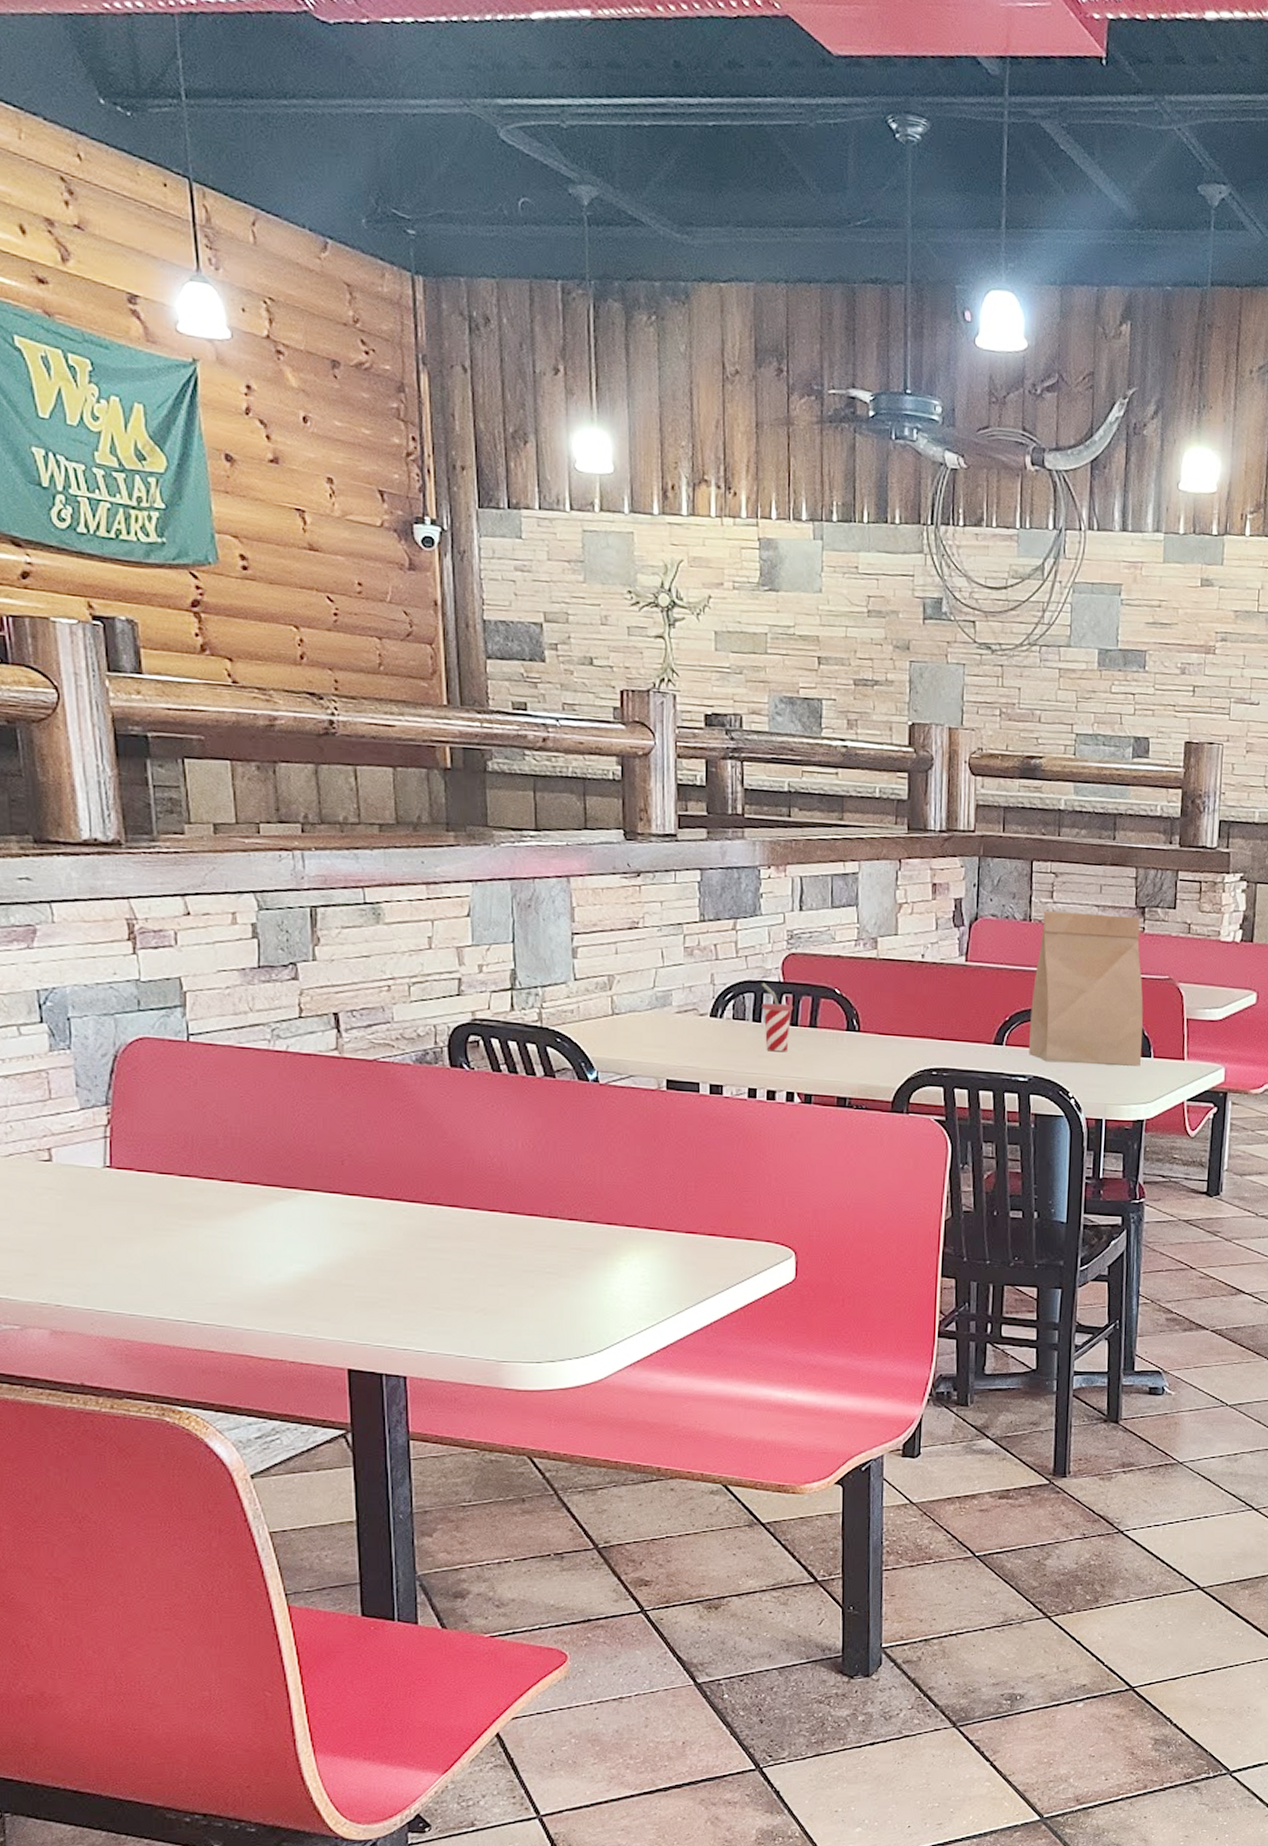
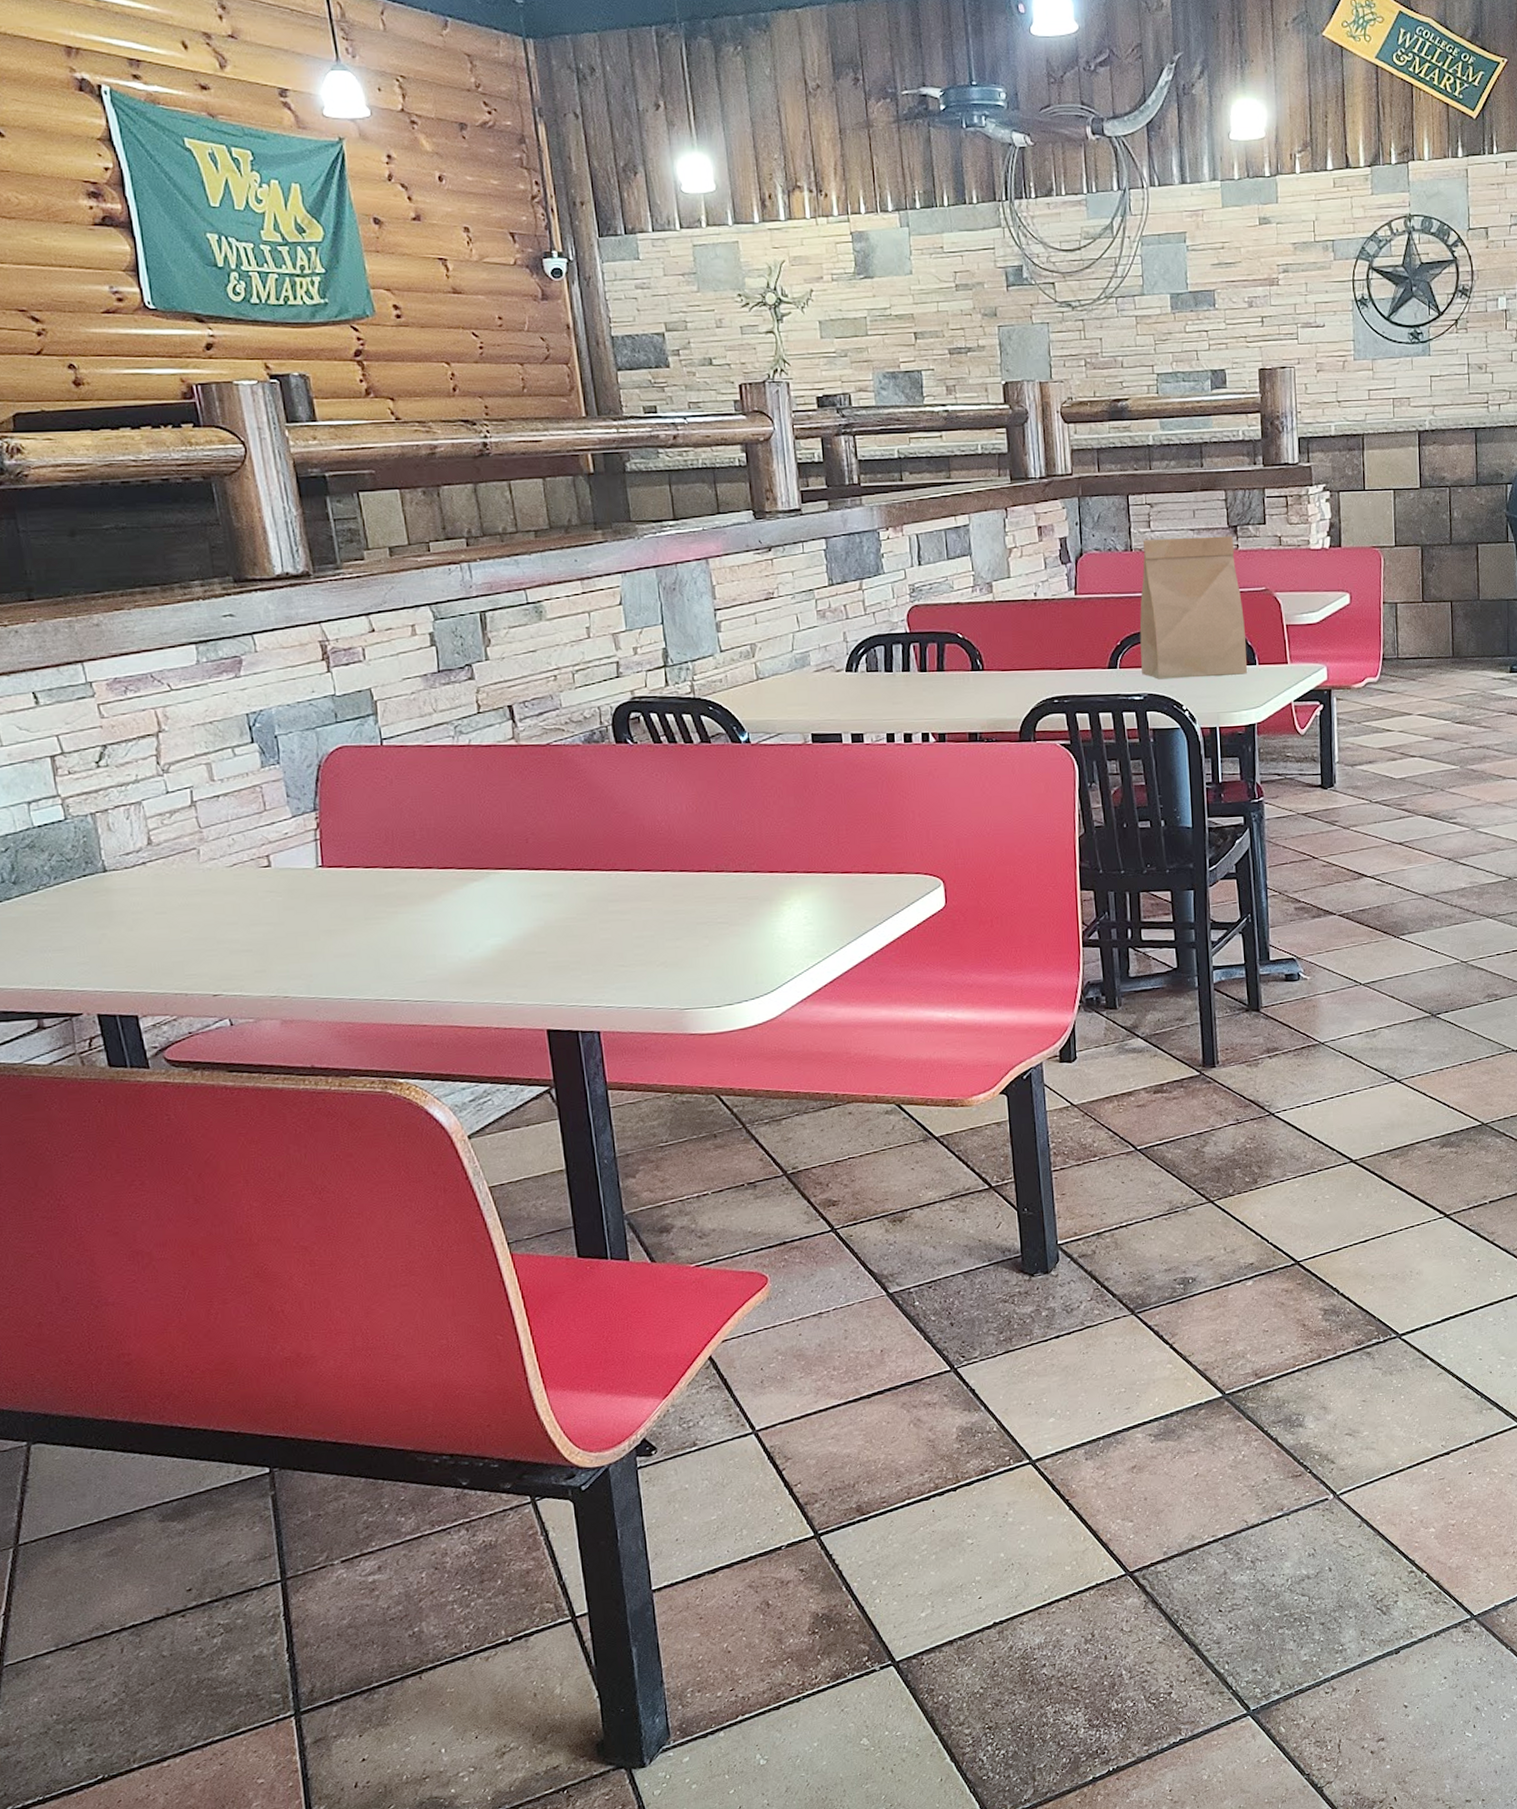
beverage cup: present [761,982,794,1052] -> none [890,635,922,698]

